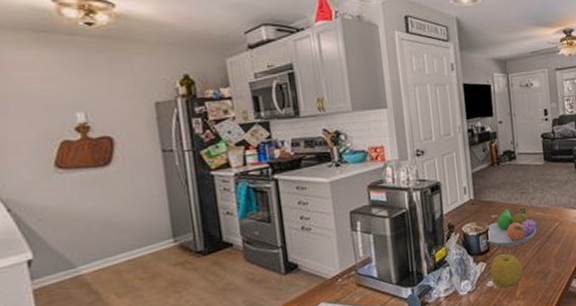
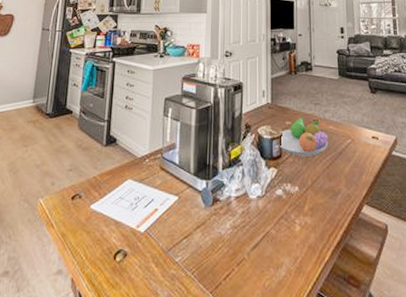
fruit: present [490,254,523,288] -> none [280,163,312,200]

